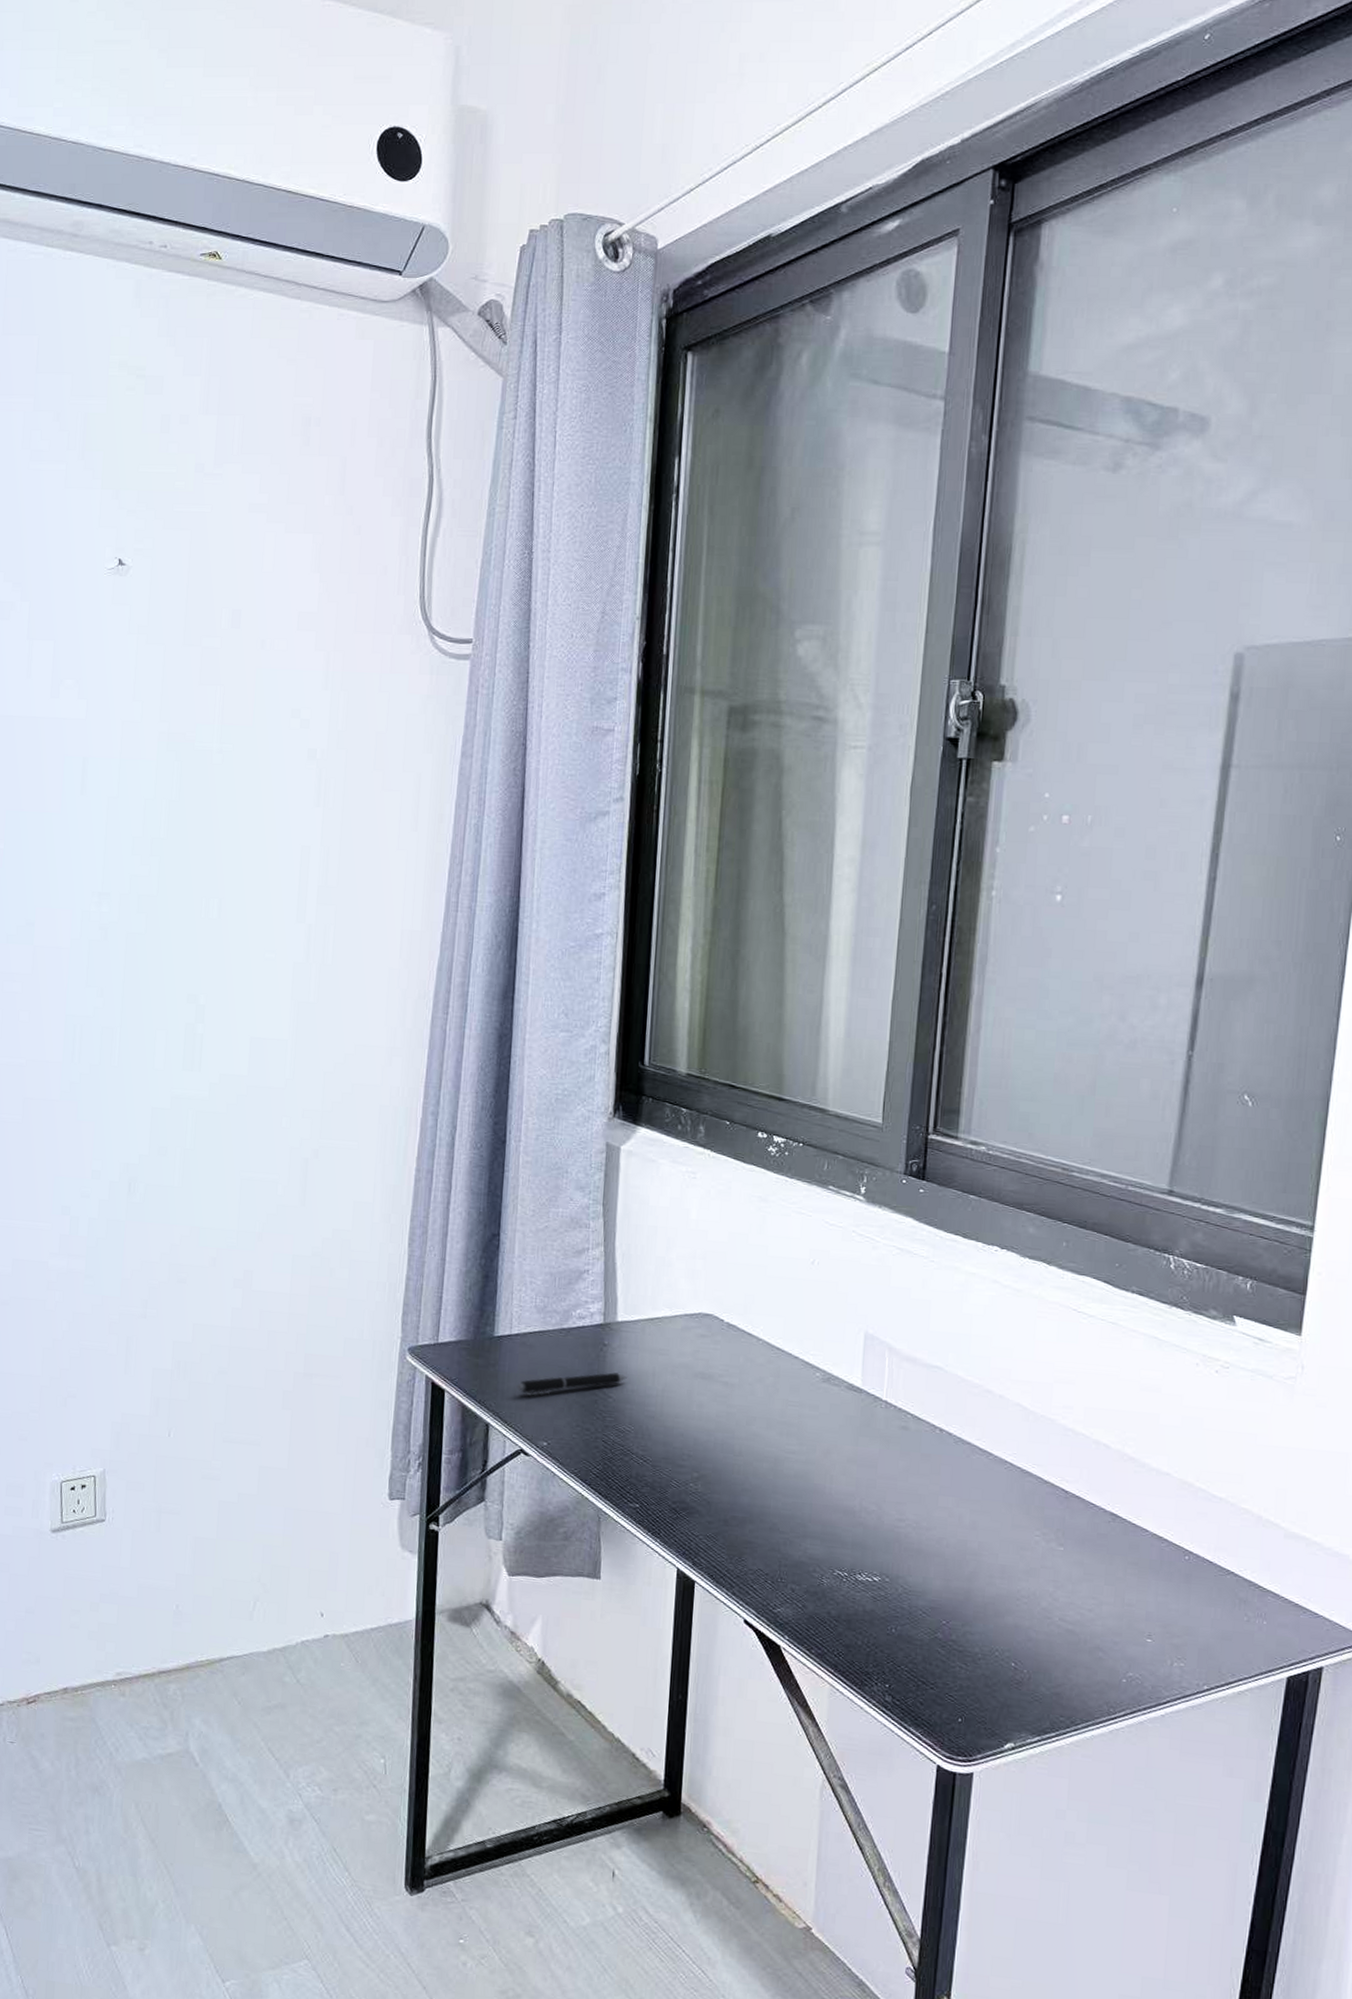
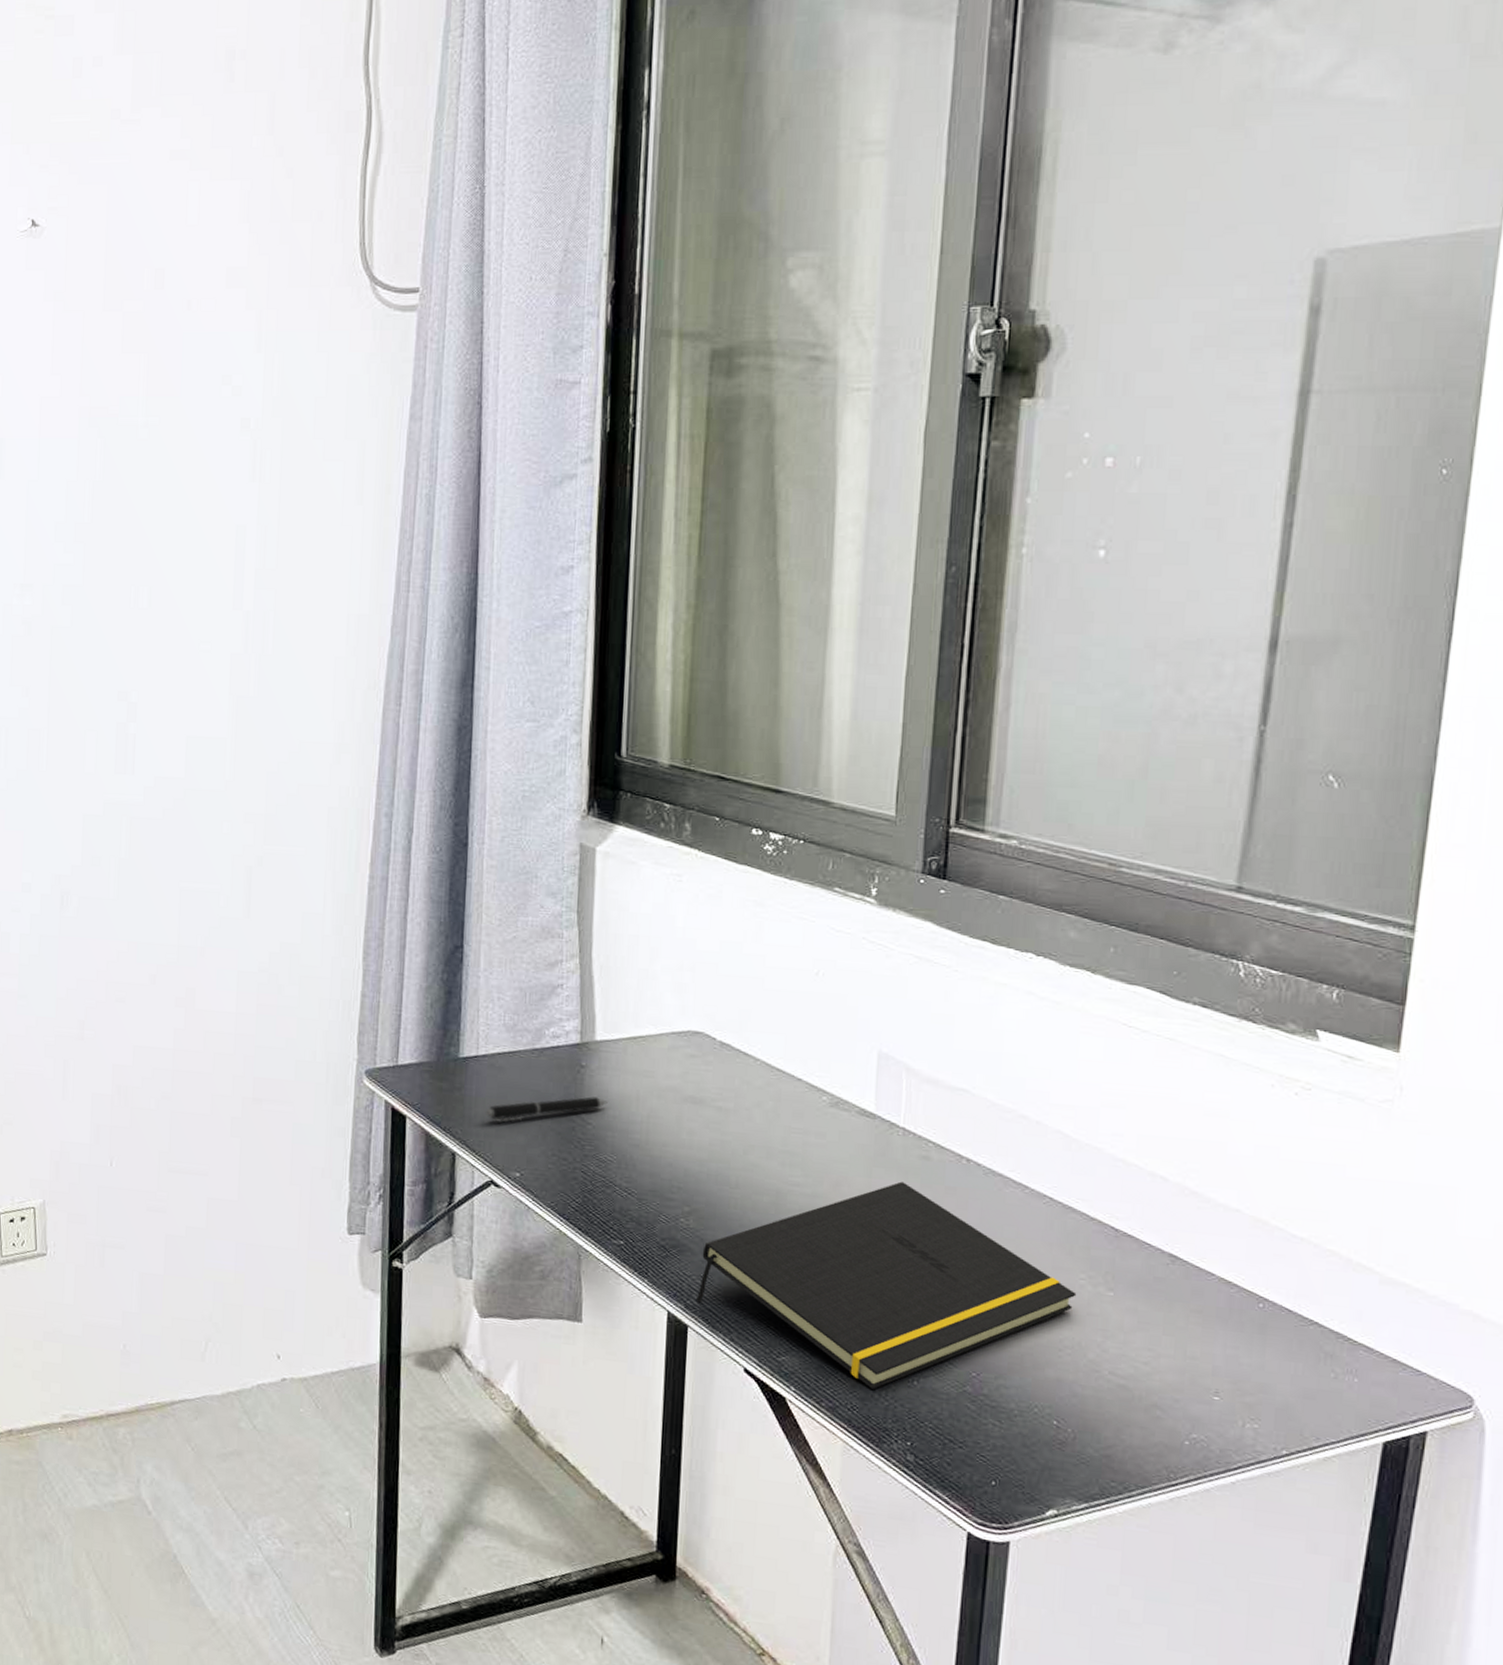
notepad: none [702,1449,1032,1637] -> present [695,1181,1077,1389]

